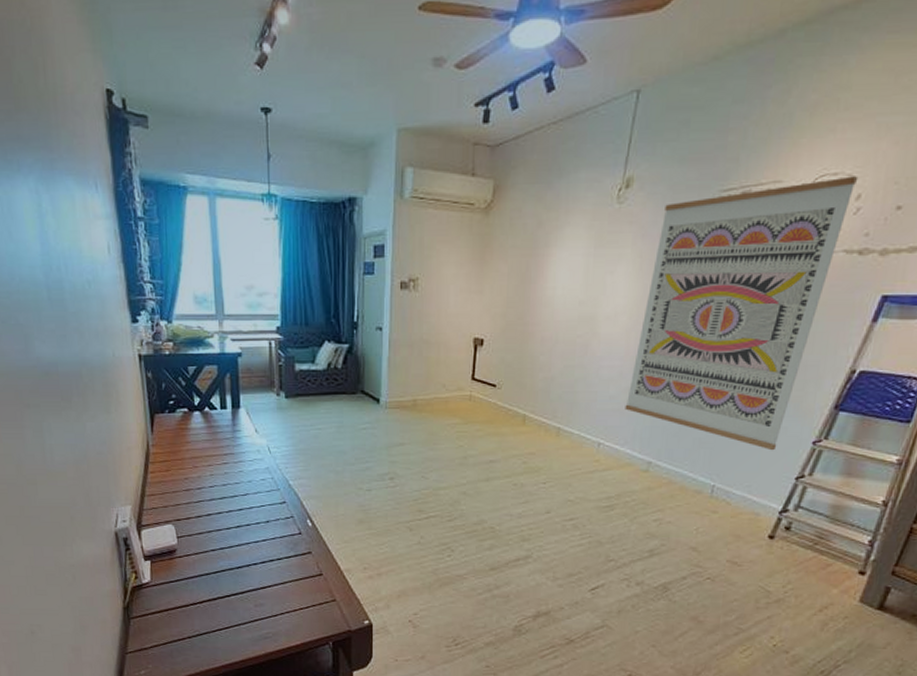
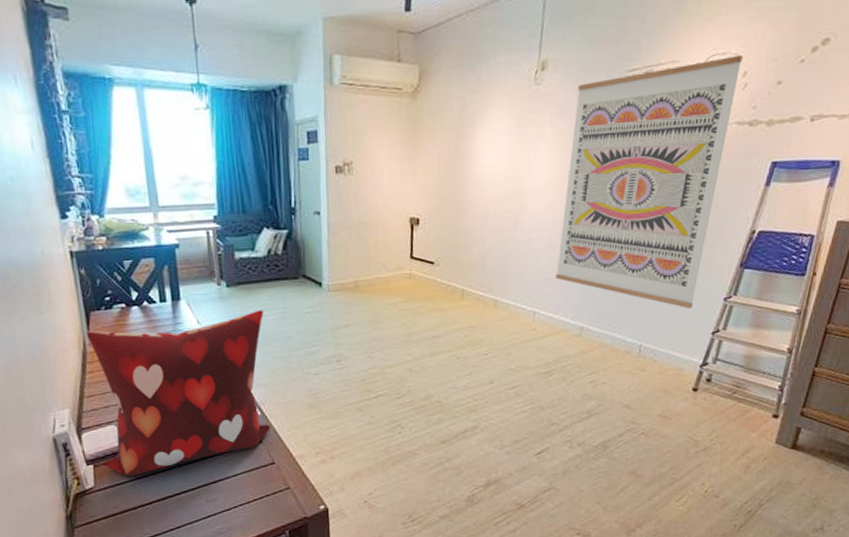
decorative pillow: none [151,422,320,575] -> present [87,309,270,476]

